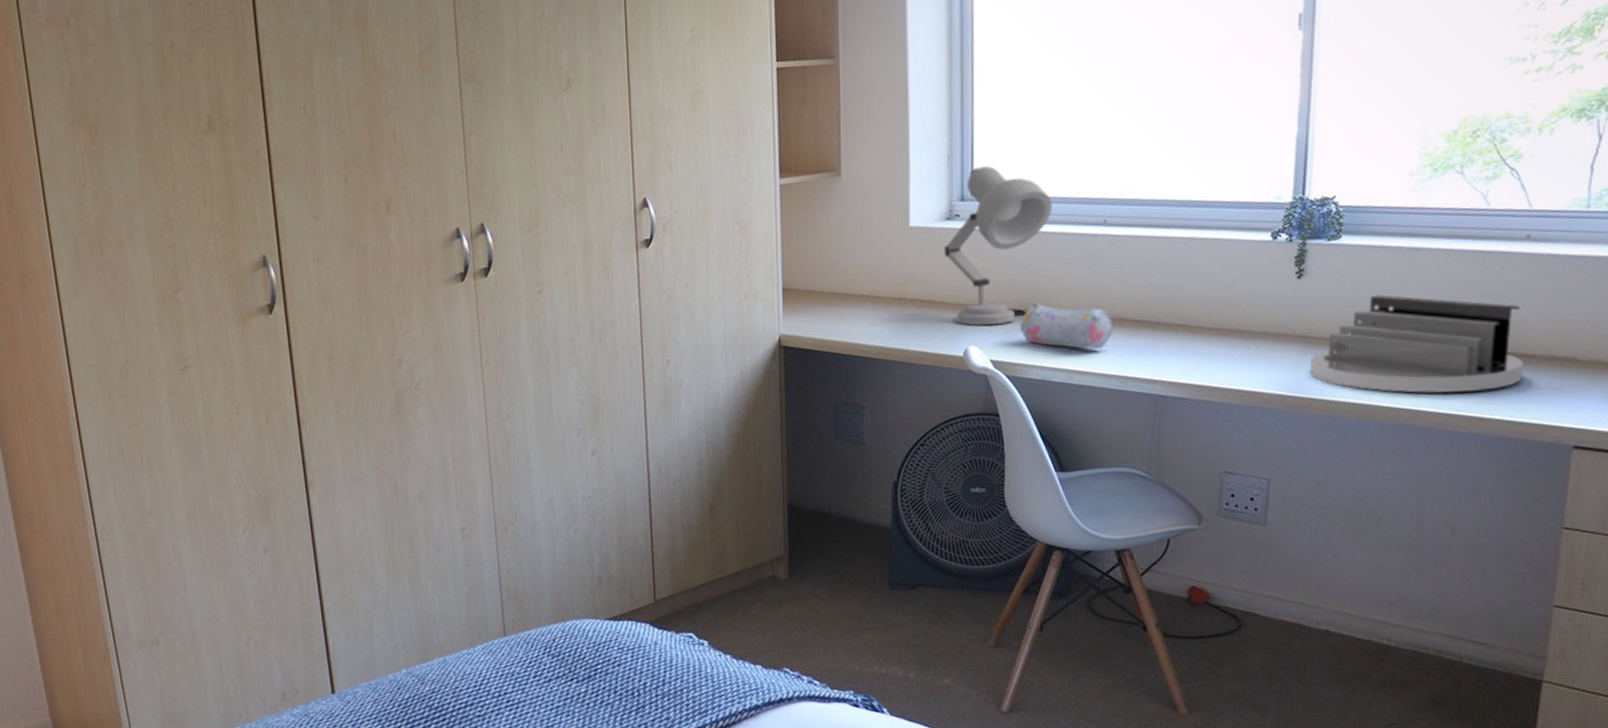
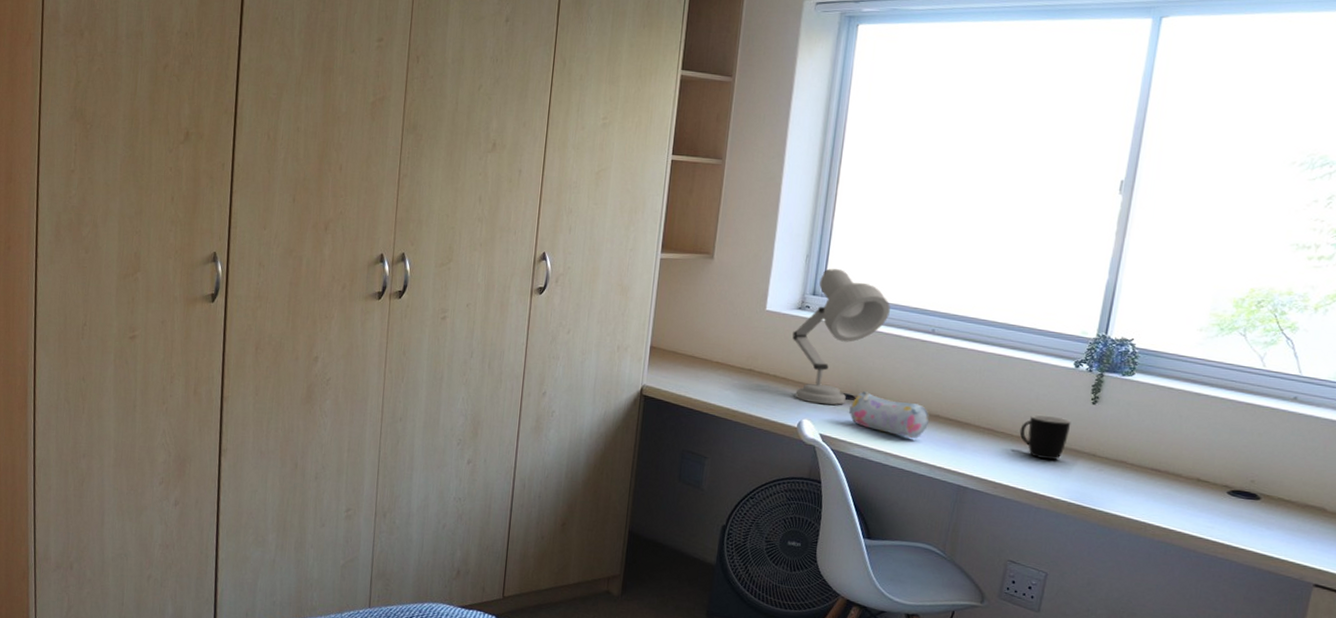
mug: none [1218,298,1276,351] -> present [1019,414,1072,461]
desk organizer: present [1310,294,1524,393] -> none [1094,428,1281,525]

